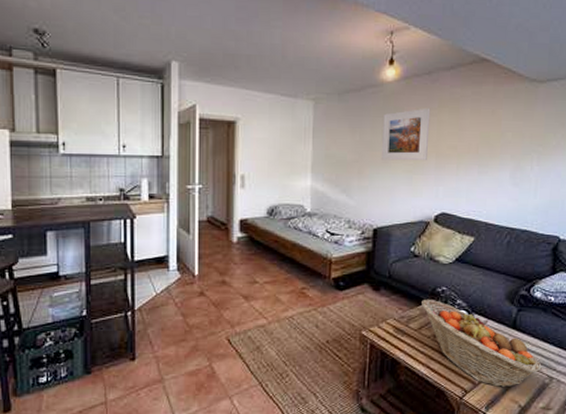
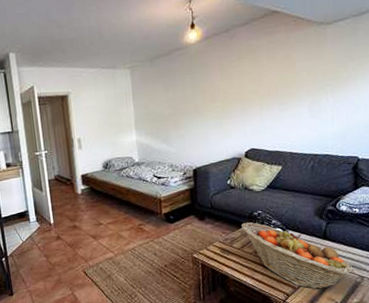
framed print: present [380,107,431,161] -> none [191,61,233,111]

